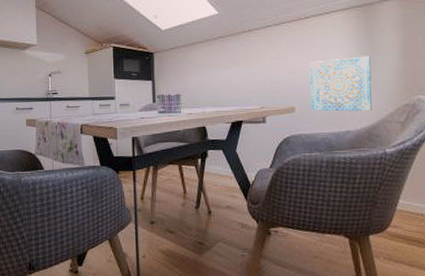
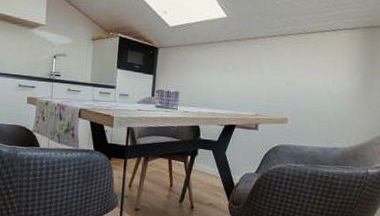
wall art: present [310,55,372,112] -> none [302,76,369,131]

